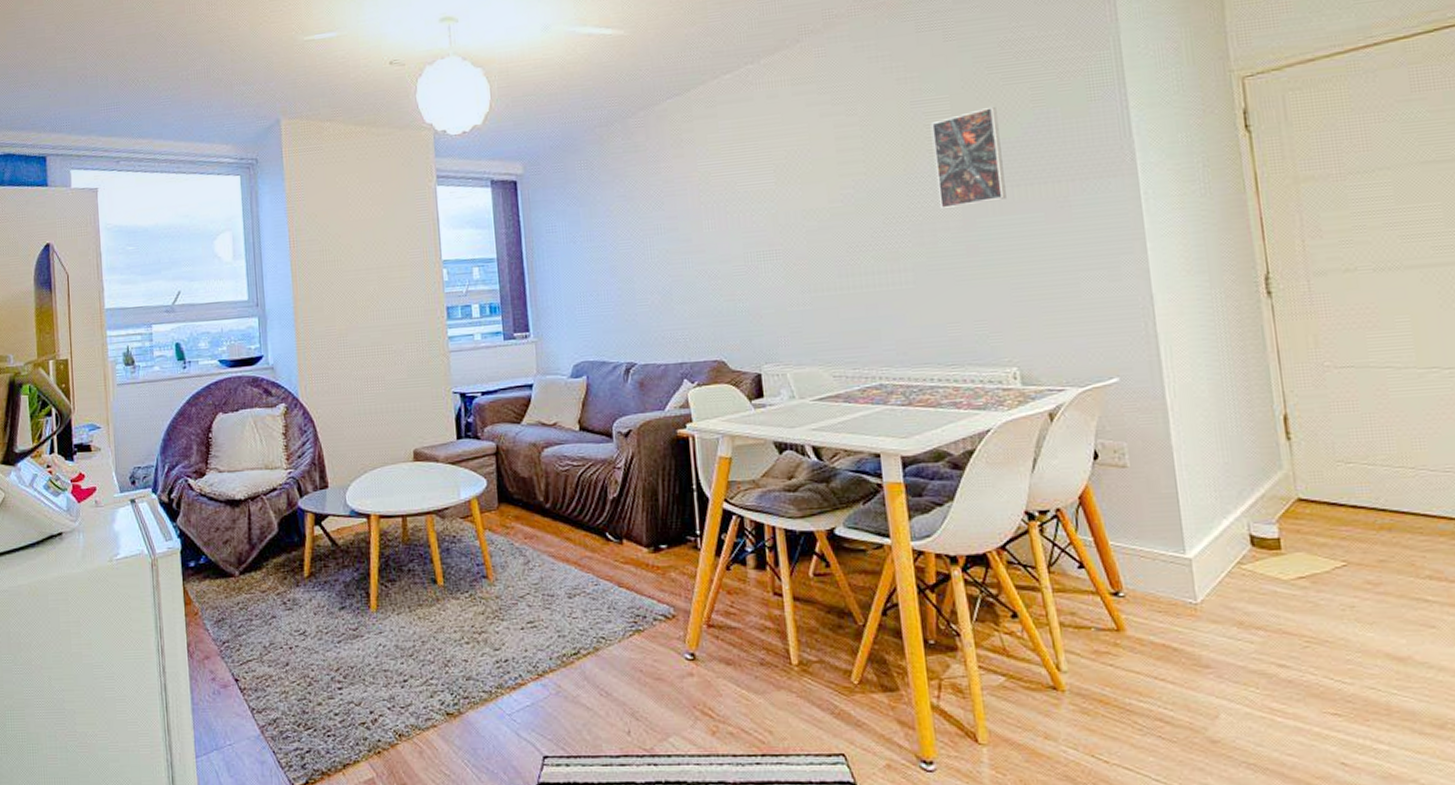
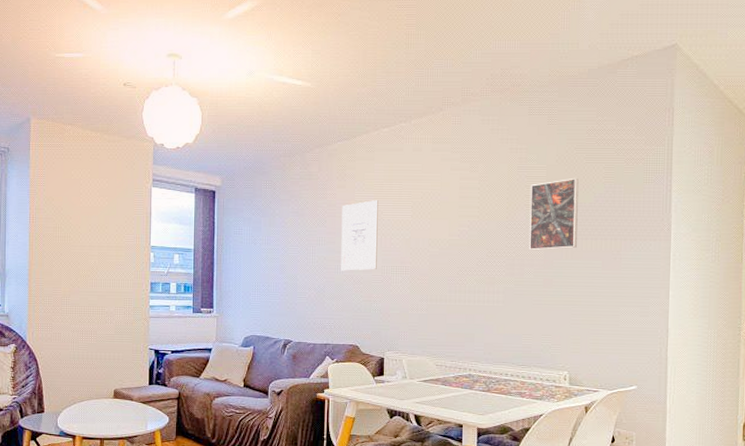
wall art: none [682,168,738,265] -> present [341,200,378,271]

